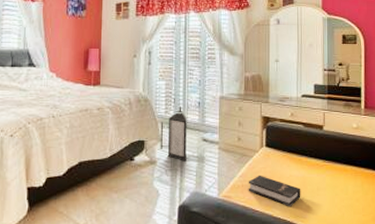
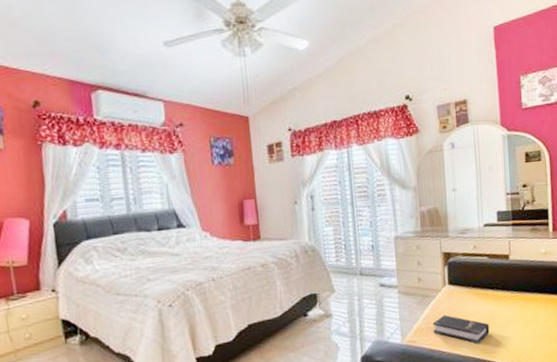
lantern: present [160,106,187,161] -> none [332,252,365,311]

